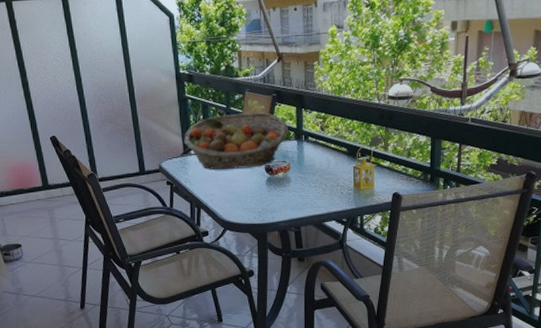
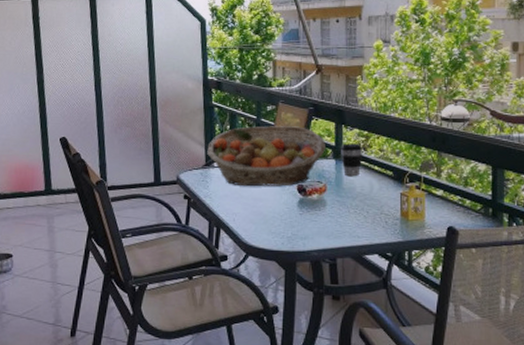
coffee cup: none [301,124,321,155] -> present [340,143,363,177]

